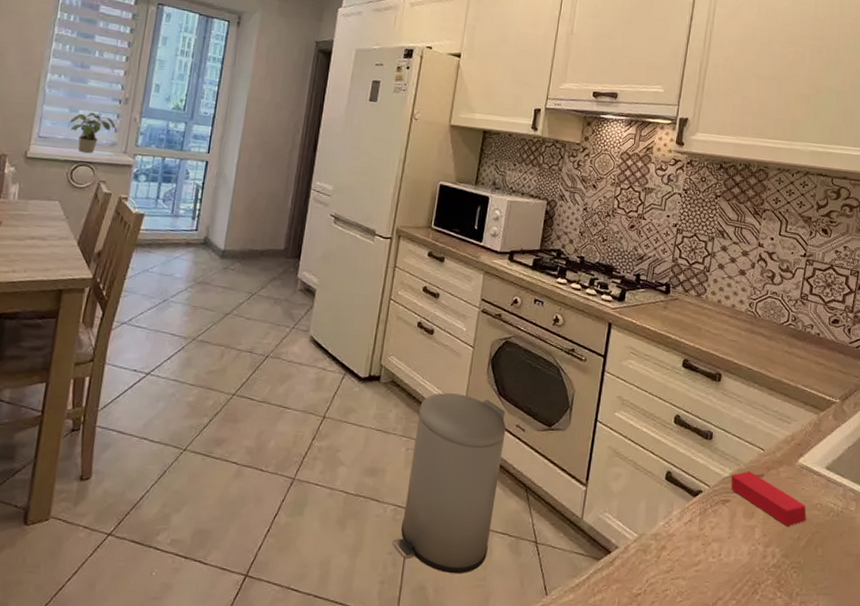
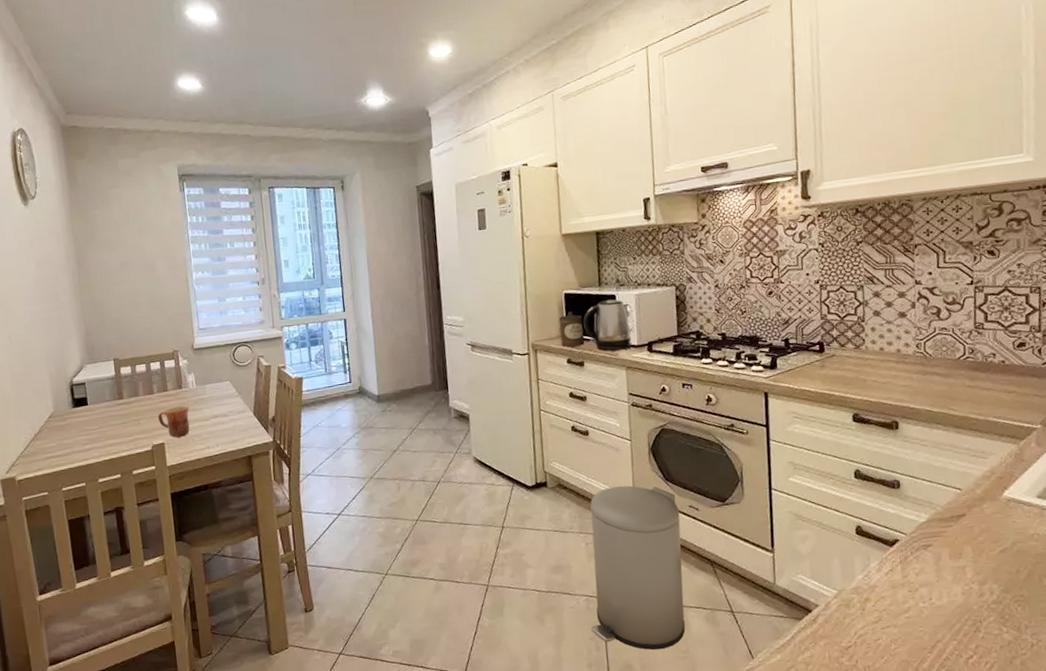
potted plant: present [70,113,115,154] -> none [221,298,259,336]
canister: none [426,204,453,241] -> present [558,311,584,347]
kettle: none [452,199,501,254] -> present [583,299,632,351]
sponge: present [730,471,807,526] -> none [928,513,1023,561]

